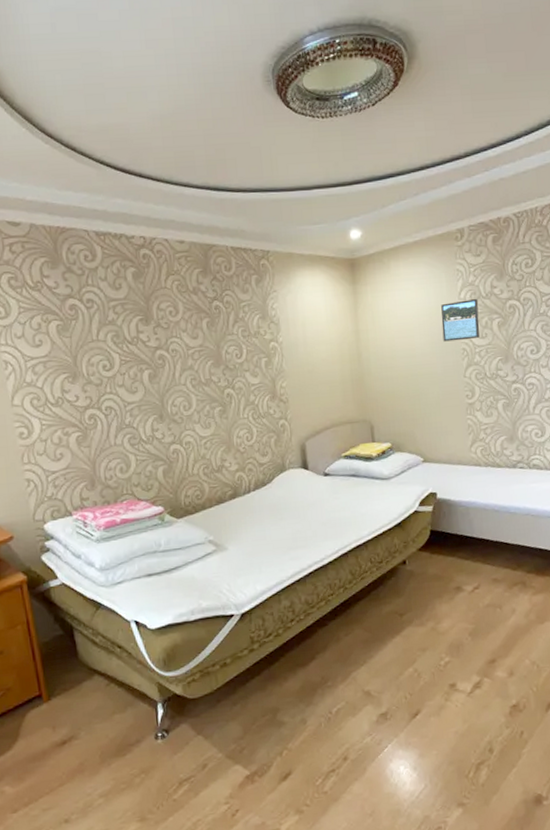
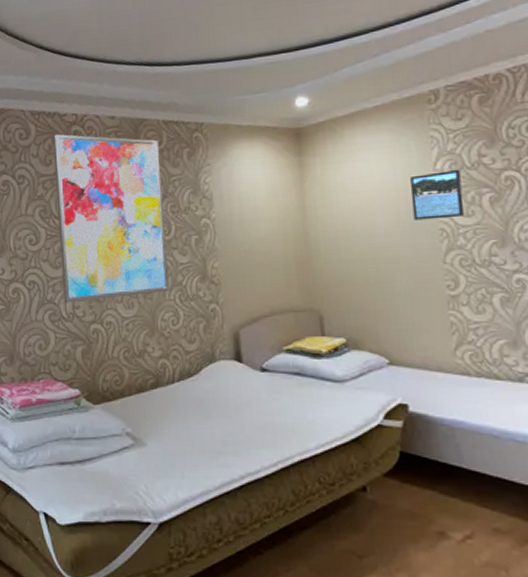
wall art: none [120,257,243,427] -> present [52,134,169,303]

